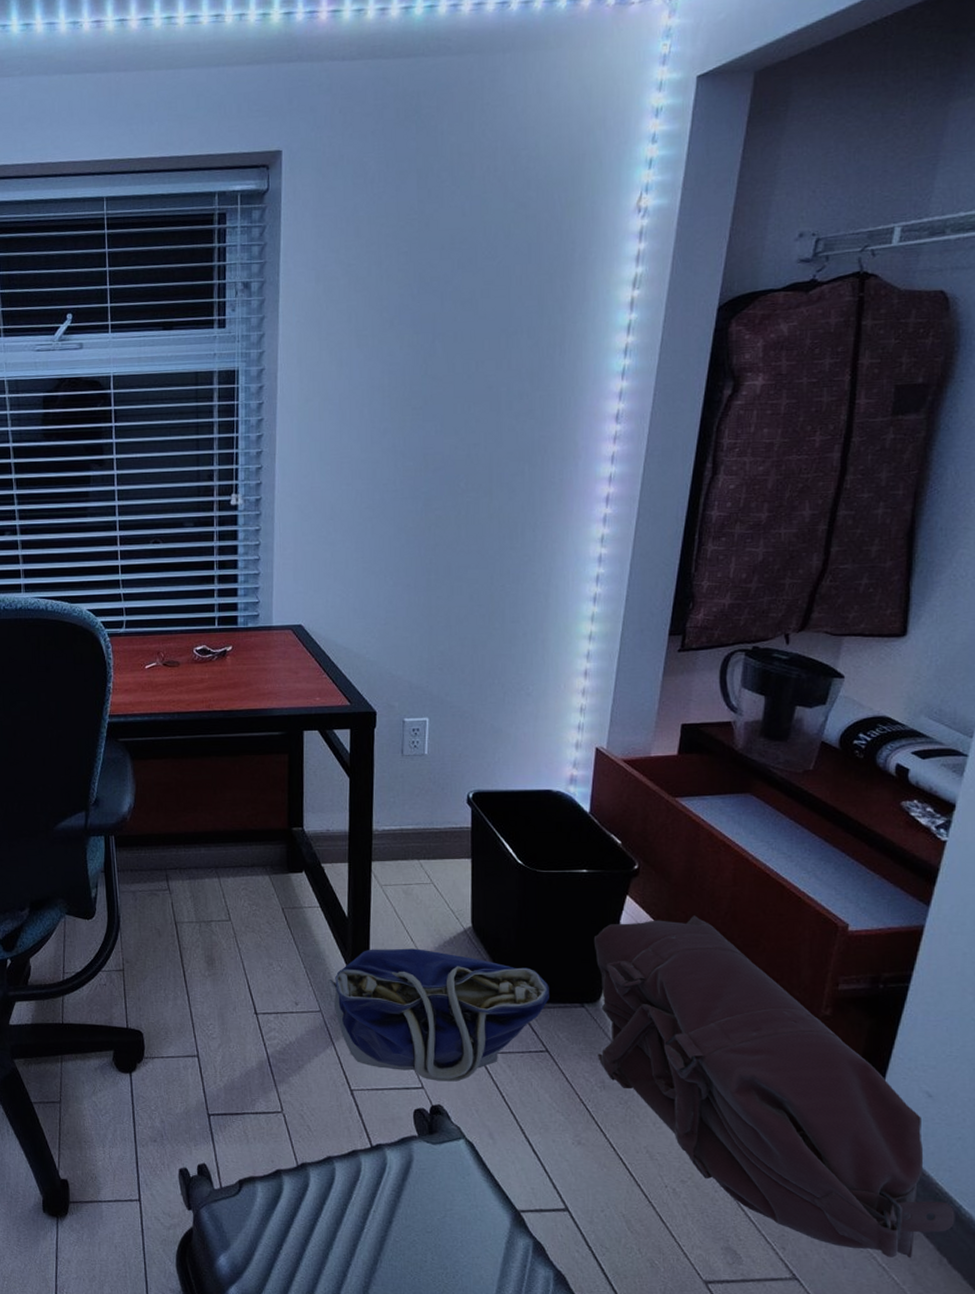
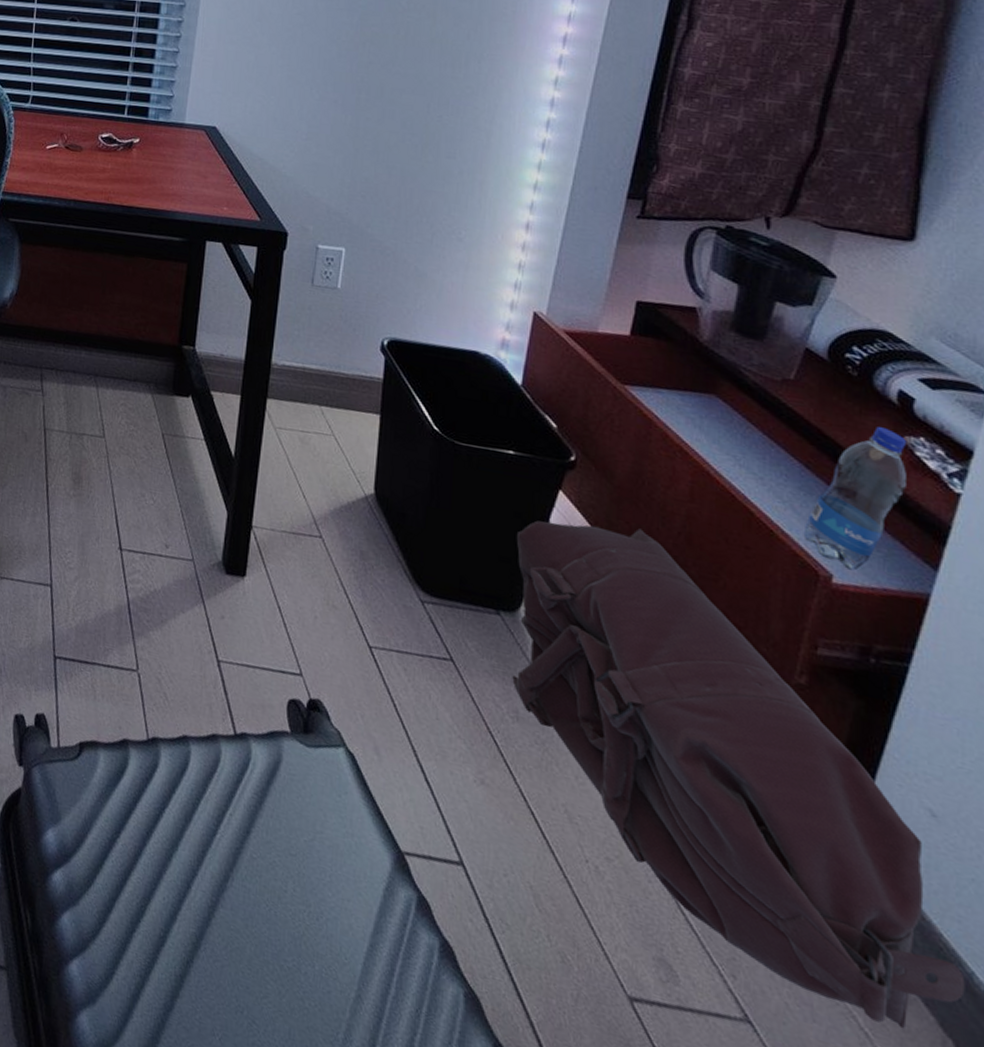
tote bag: present [328,948,549,1082] -> none [204,498,460,676]
bottle: none [824,797,905,918] -> present [803,427,908,570]

